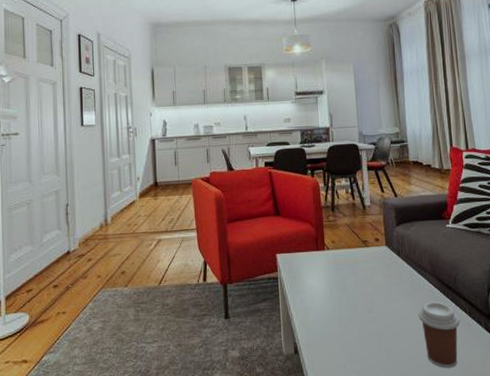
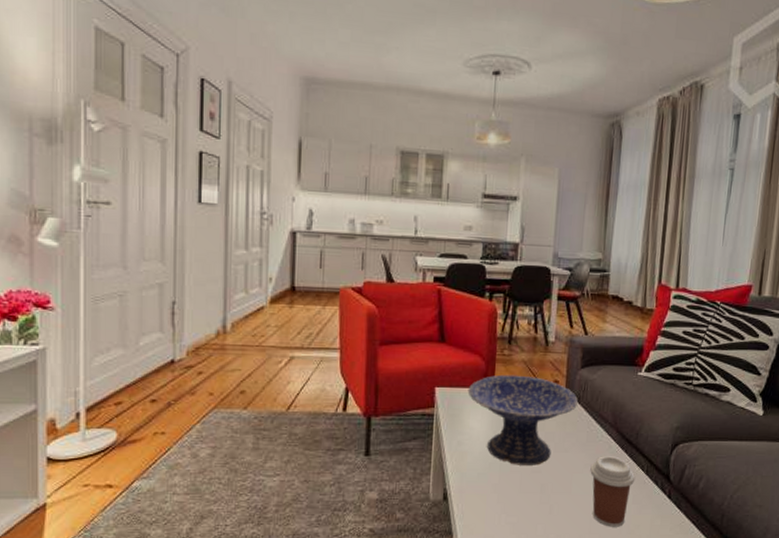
decorative bowl: none [303,237,398,317] -> present [468,374,578,465]

